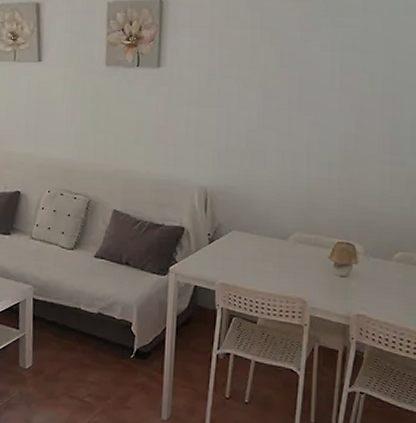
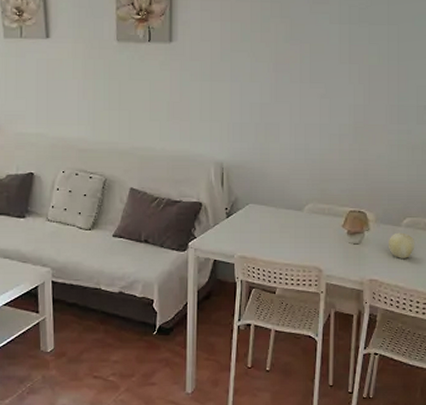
fruit: none [378,267,407,294] -> present [389,232,415,258]

